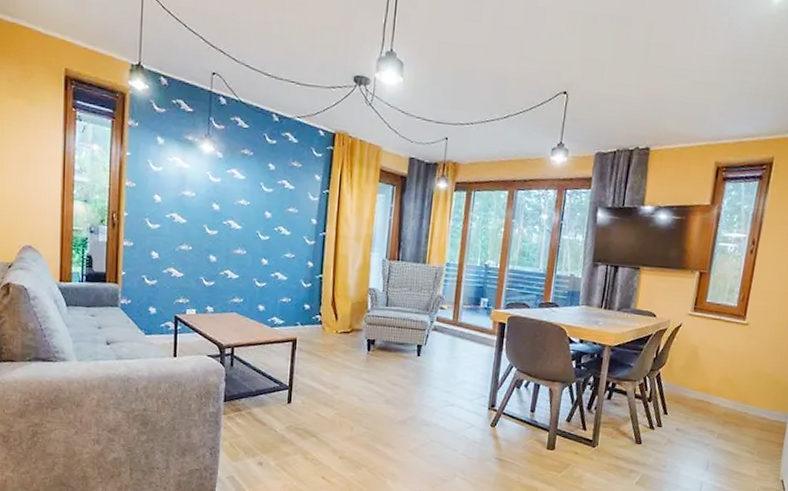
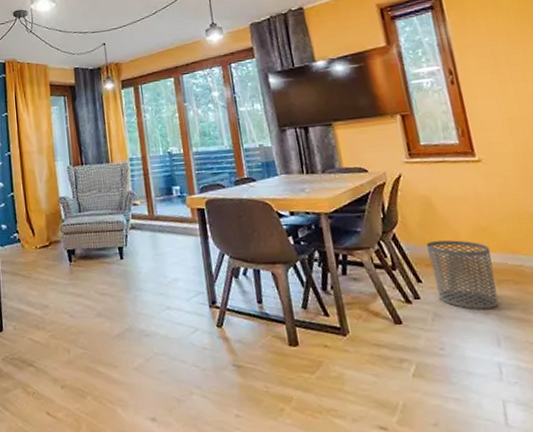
waste bin: none [676,383,728,442] -> present [426,240,499,310]

